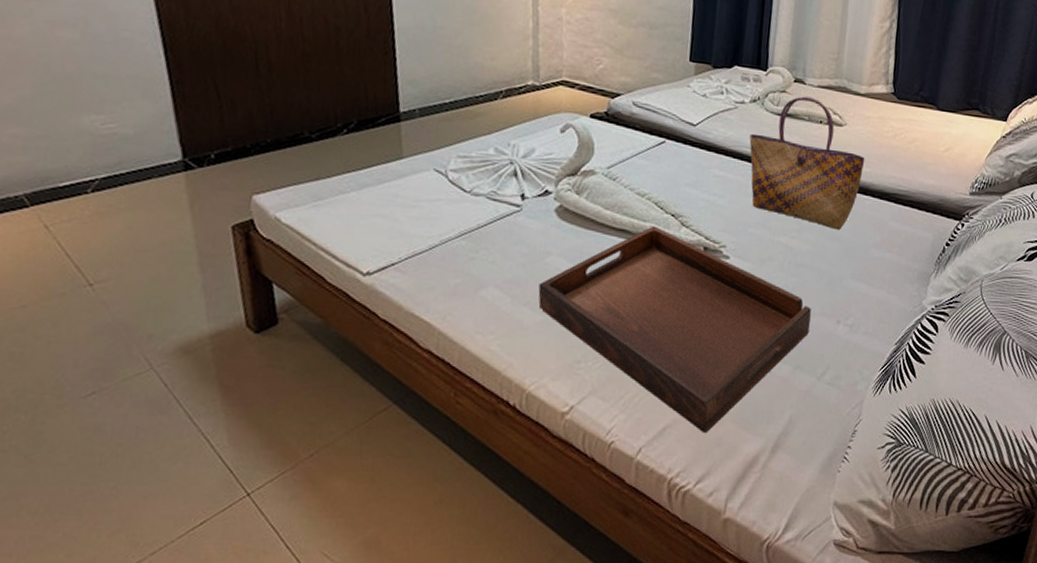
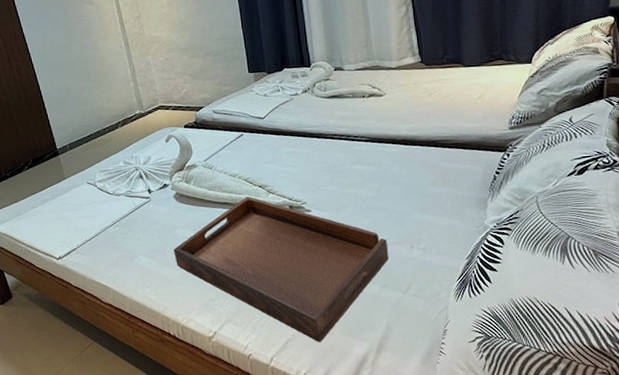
tote bag: present [749,96,865,231] -> none [307,79,408,177]

